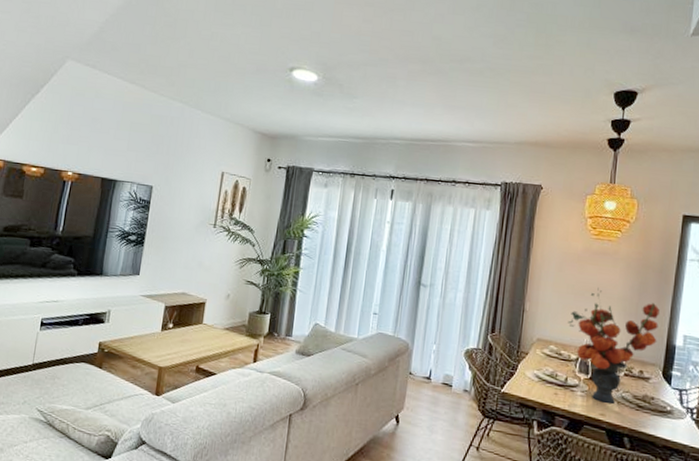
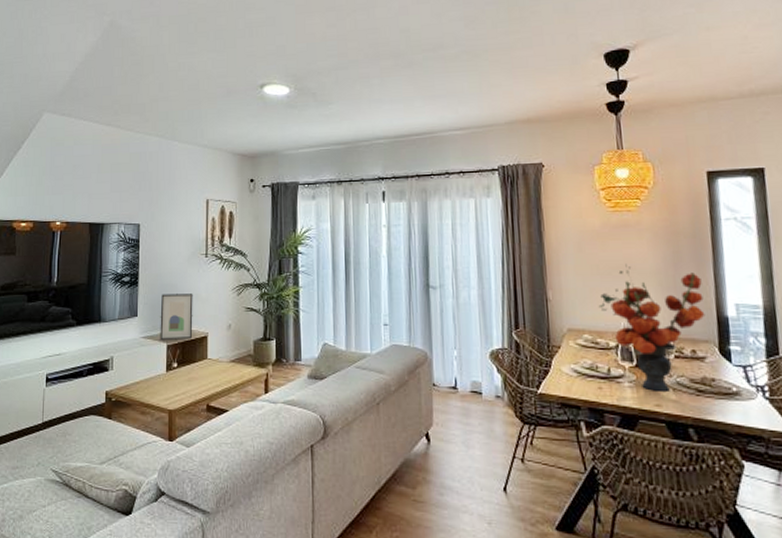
picture frame: none [159,257,197,304] -> present [160,294,193,341]

